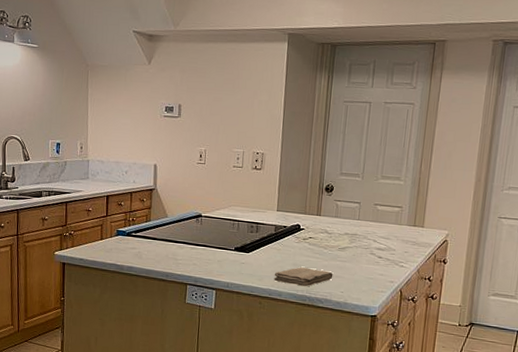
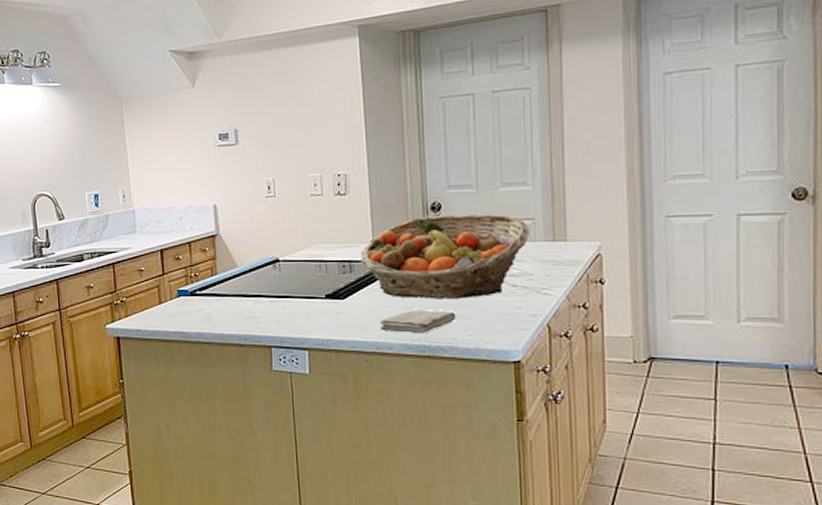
fruit basket: none [265,195,398,263] -> present [360,214,530,299]

